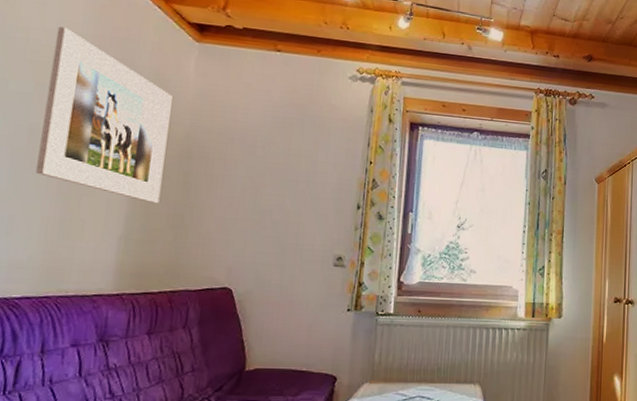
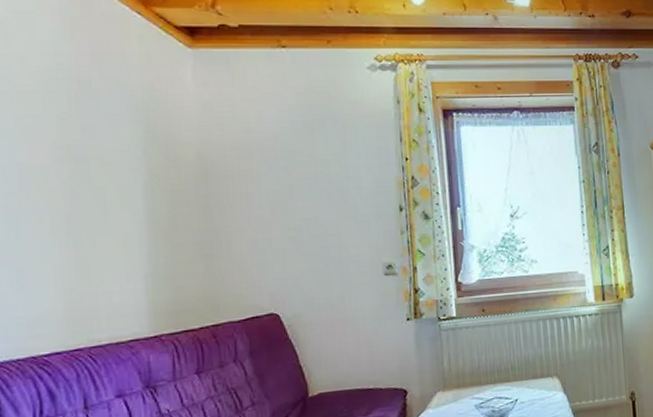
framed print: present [36,26,172,204] -> none [26,49,182,234]

